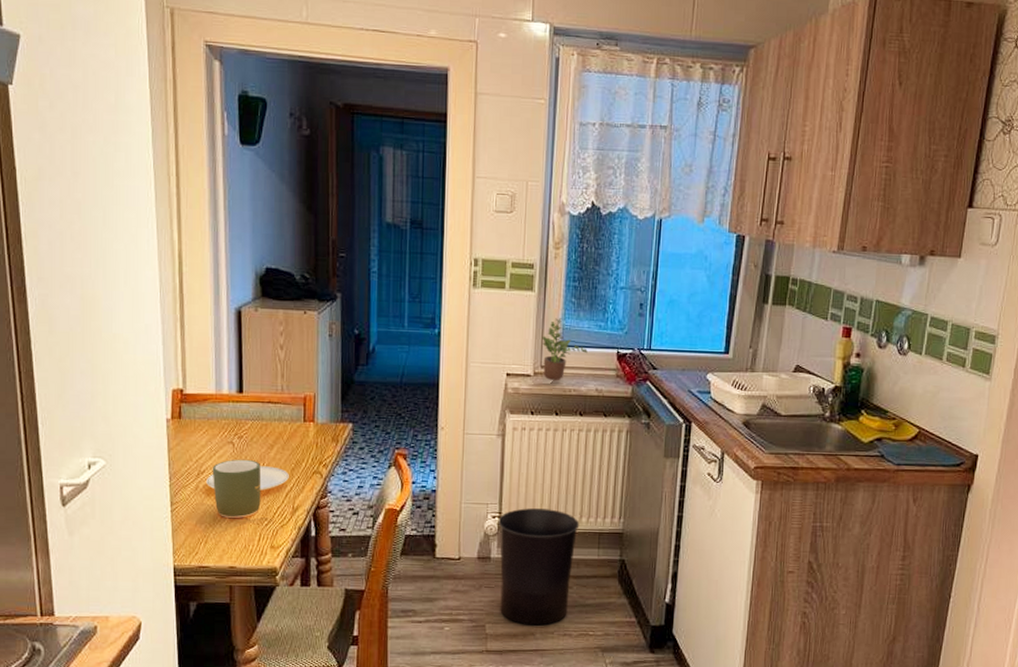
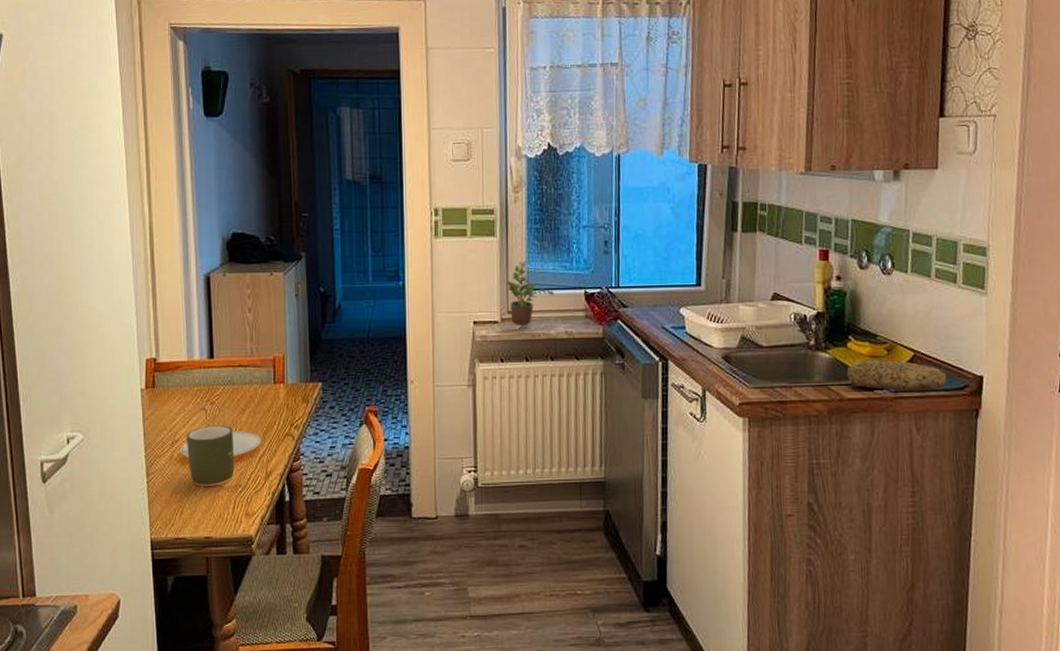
waste bin: present [498,508,580,626] -> none [474,460,559,587]
sponge: none [856,433,946,466] -> present [847,359,947,392]

